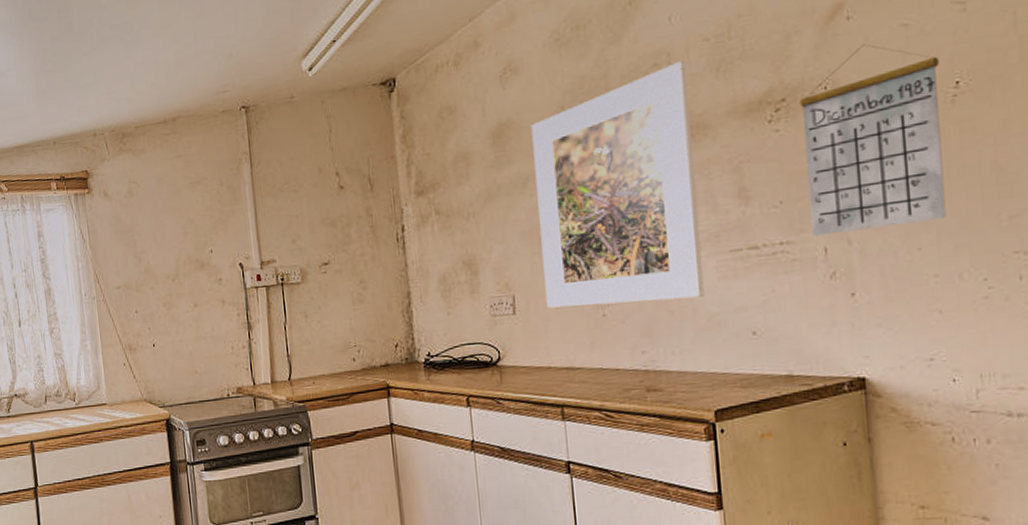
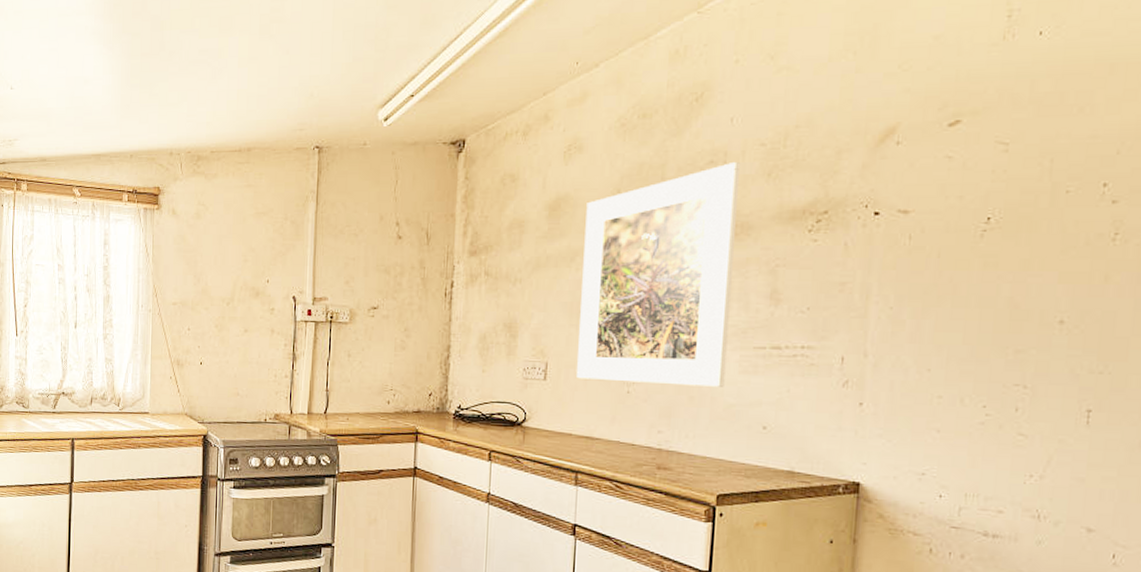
calendar: present [799,44,947,237] -> none [832,170,975,345]

